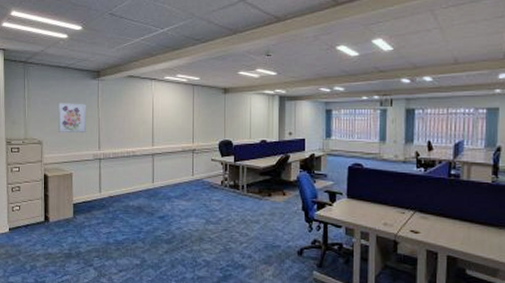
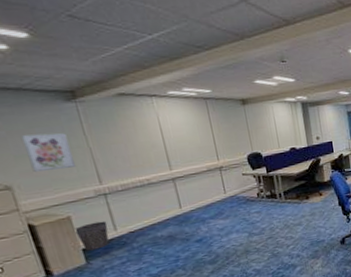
waste bin: none [72,182,96,206] -> present [74,221,110,251]

